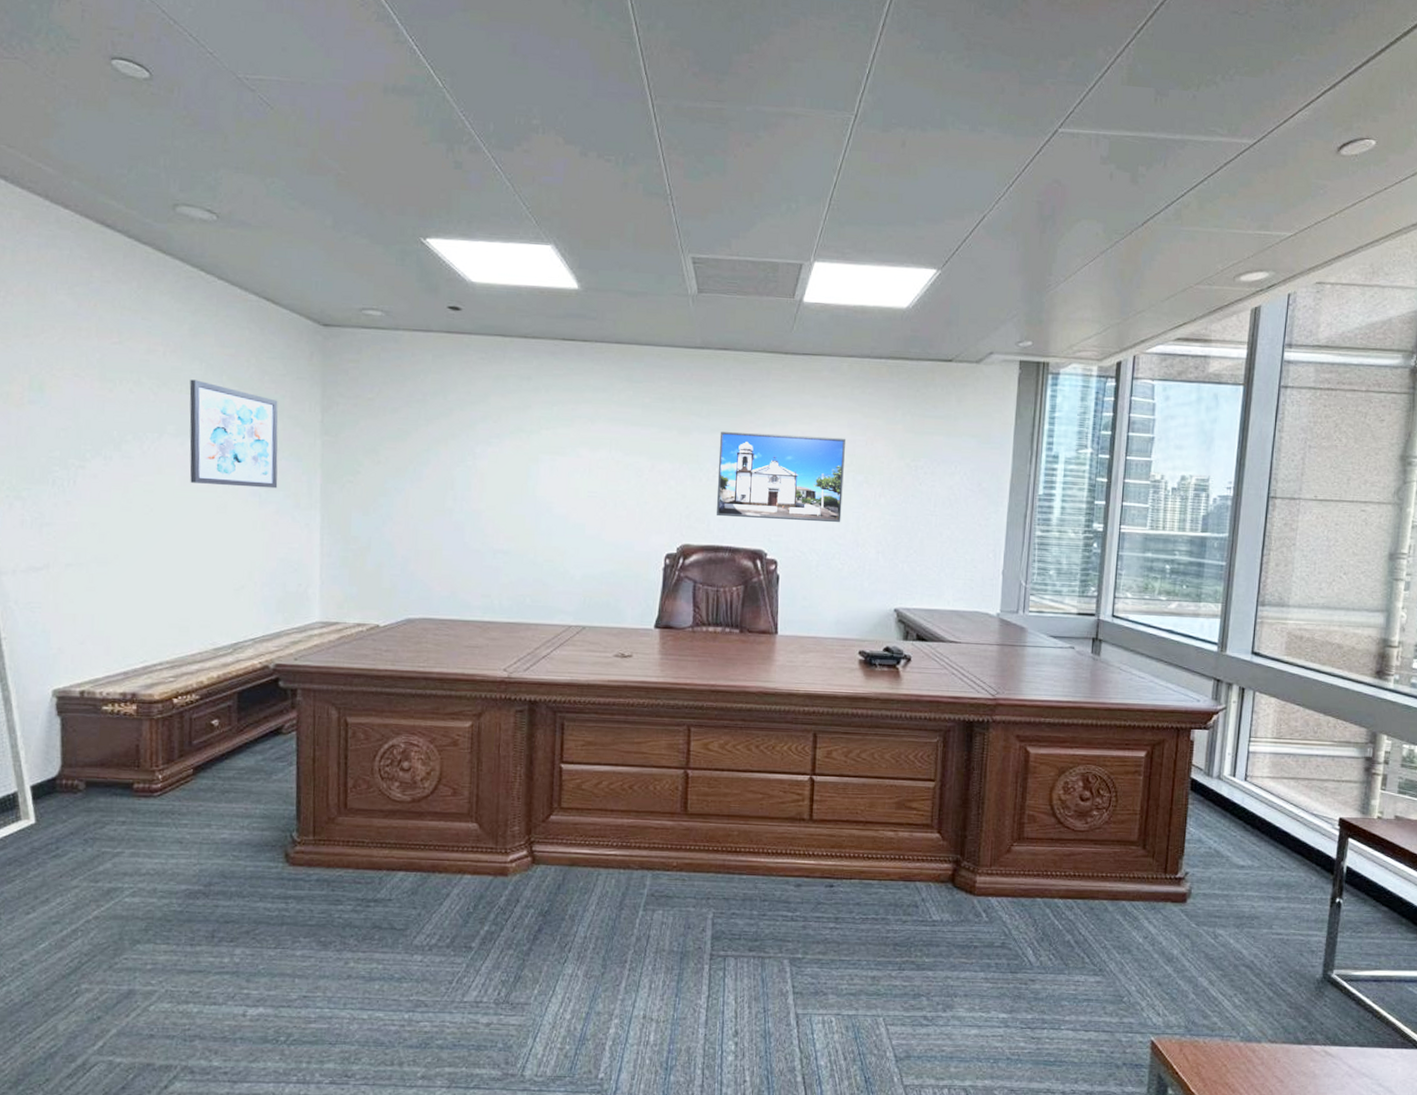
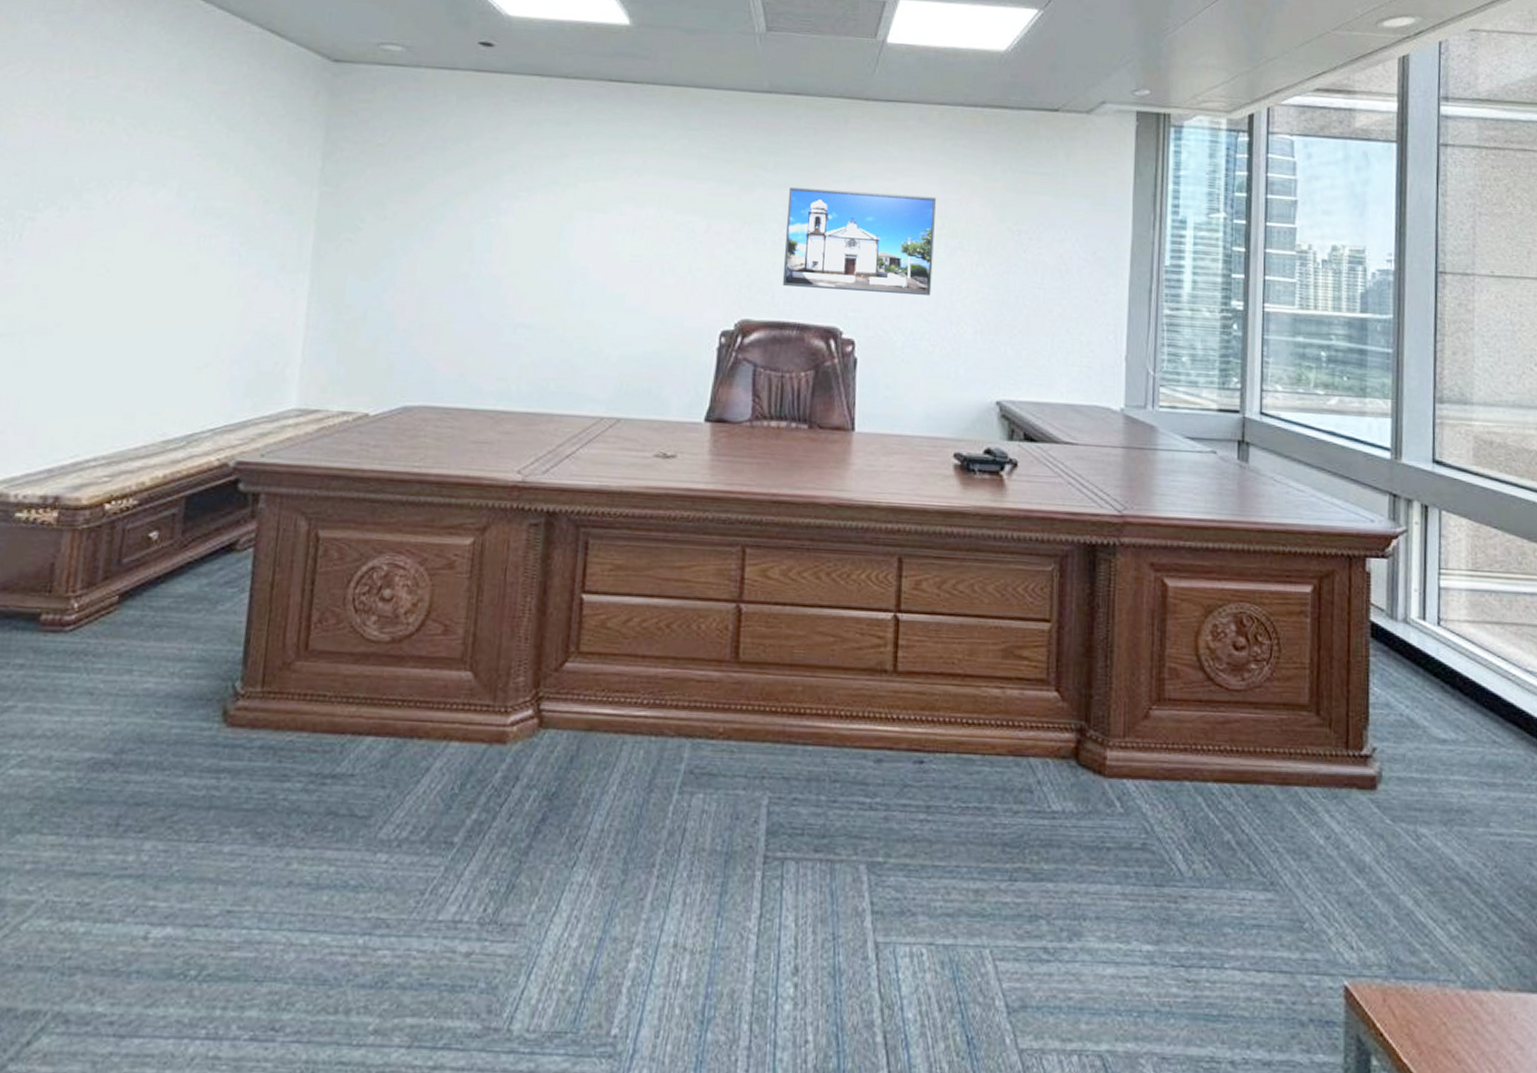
wall art: present [189,379,278,489] -> none [158,119,273,247]

